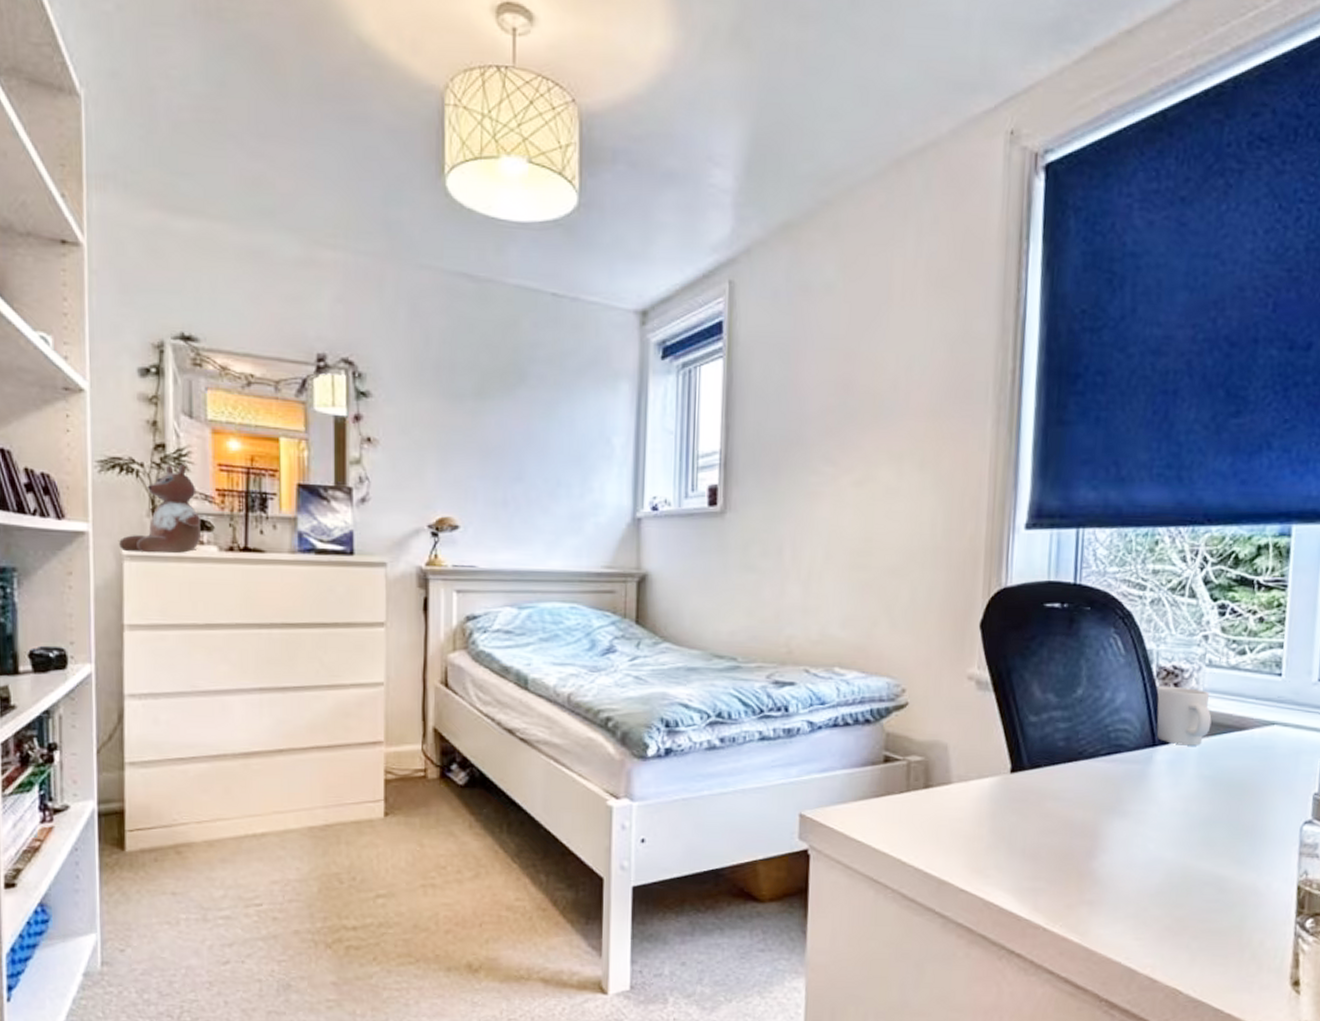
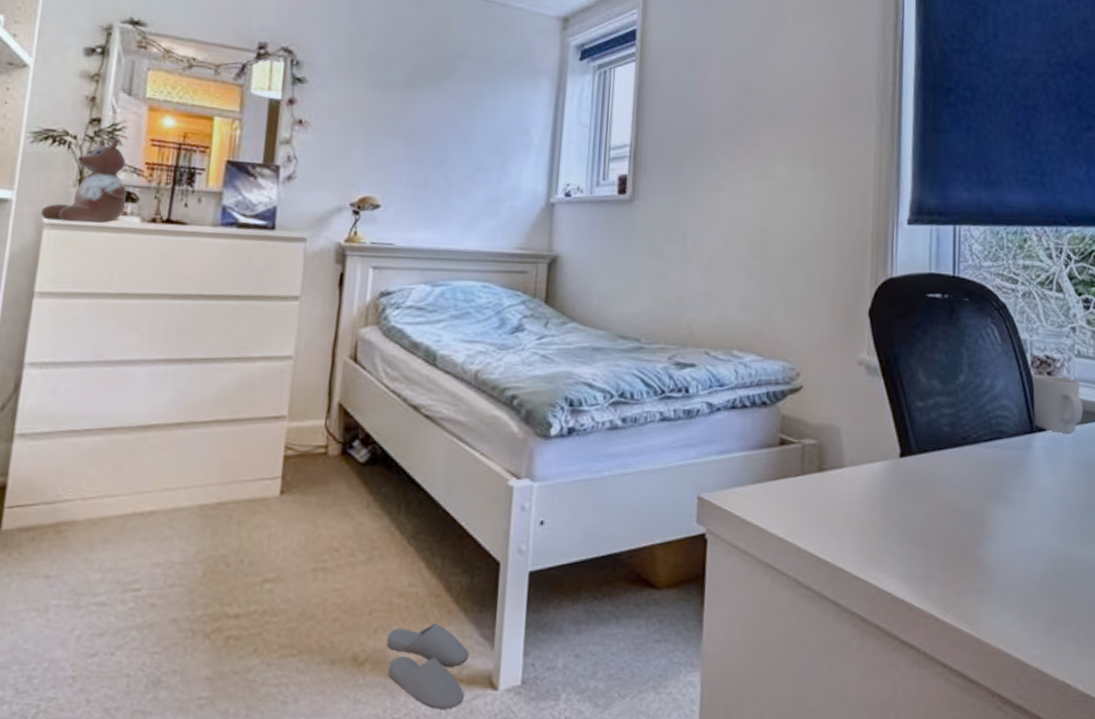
slippers: none [498,934,579,1011] -> present [386,623,470,709]

